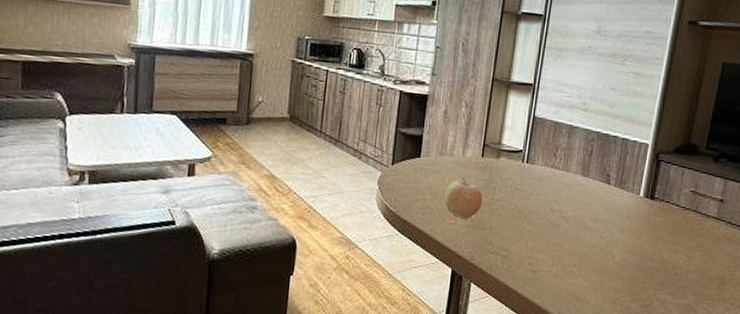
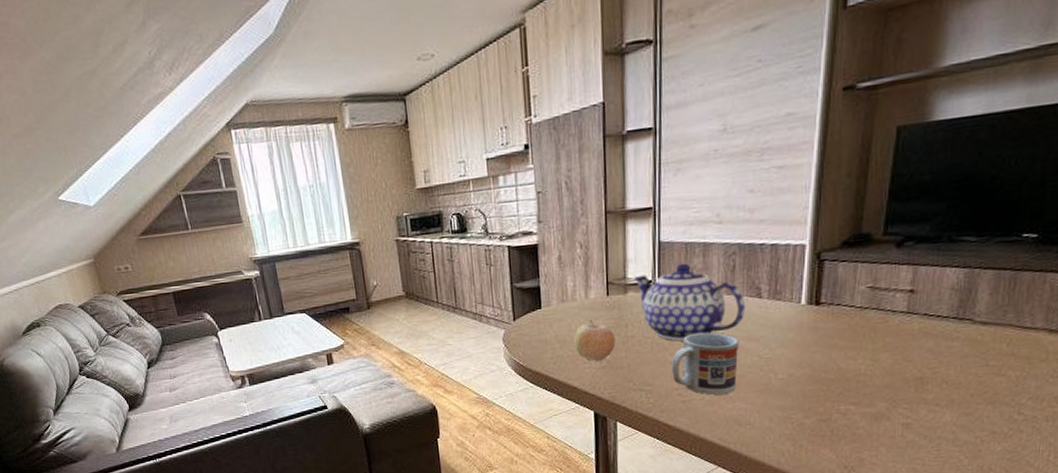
teapot: none [507,140,597,212] -> present [633,263,746,341]
cup: none [527,206,588,269] -> present [672,332,740,395]

